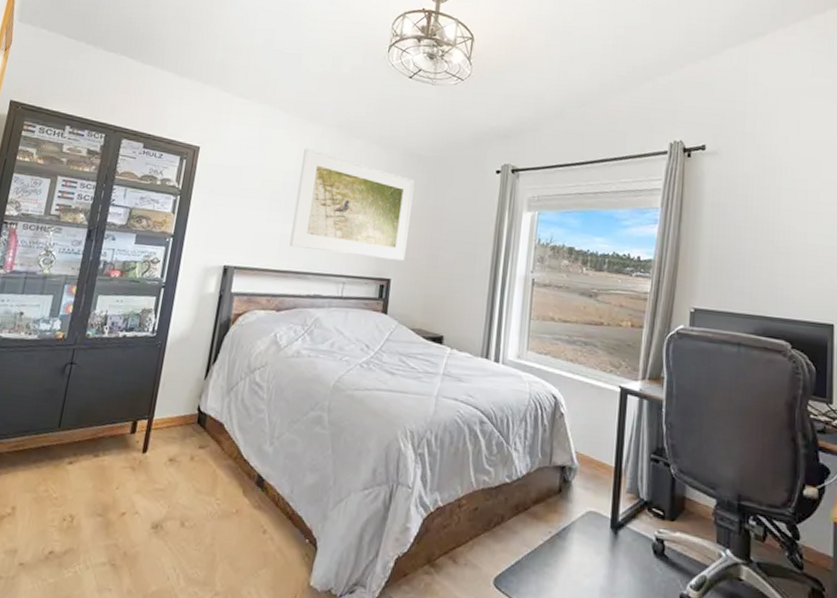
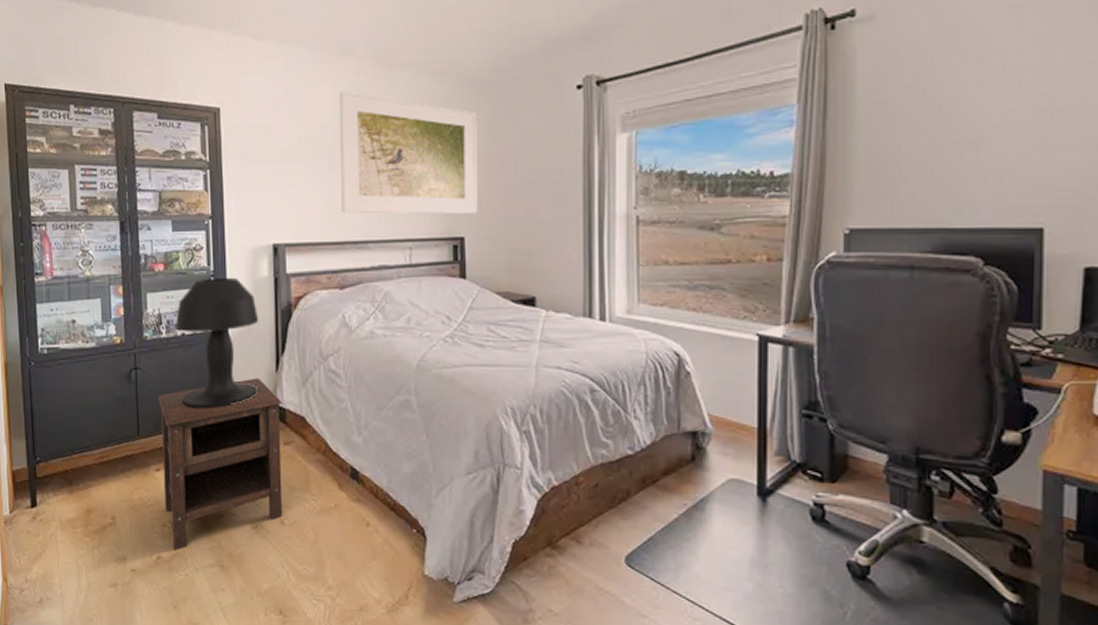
nightstand: none [67,382,205,546] -> present [158,377,283,551]
table lamp: none [109,288,199,409] -> present [175,277,259,410]

